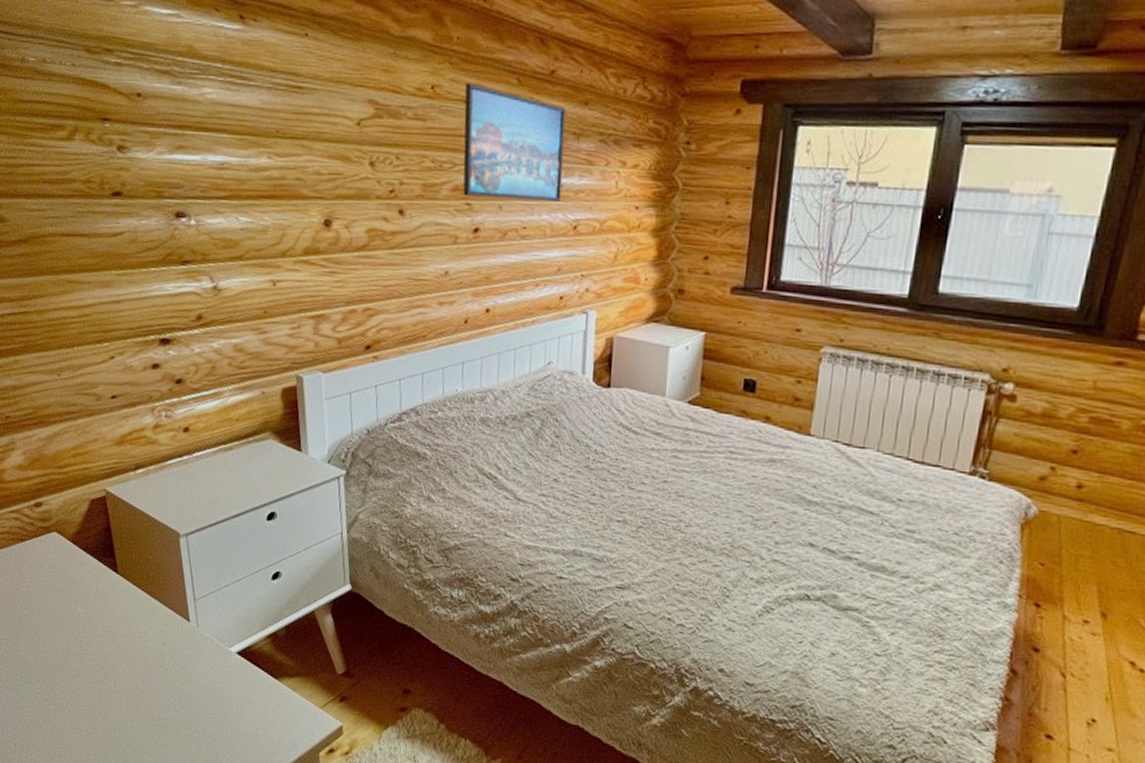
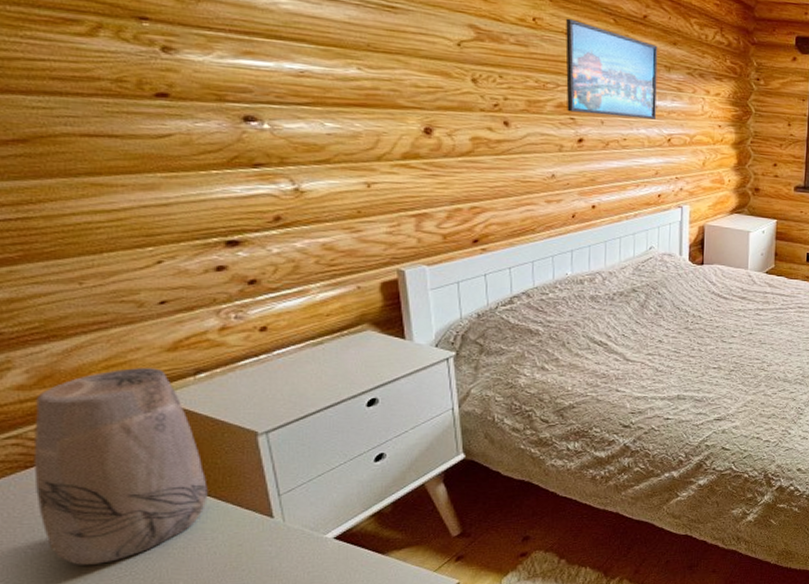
vase: none [27,458,142,639] -> present [33,368,208,565]

